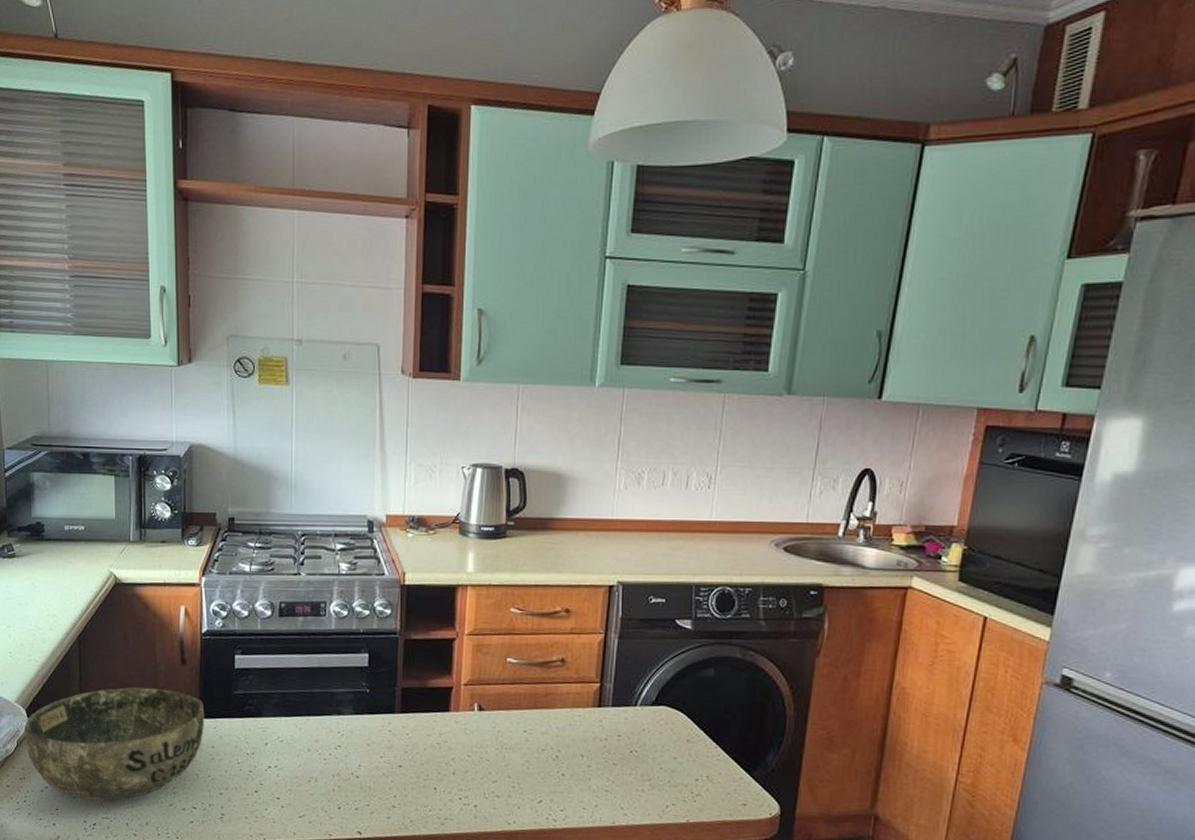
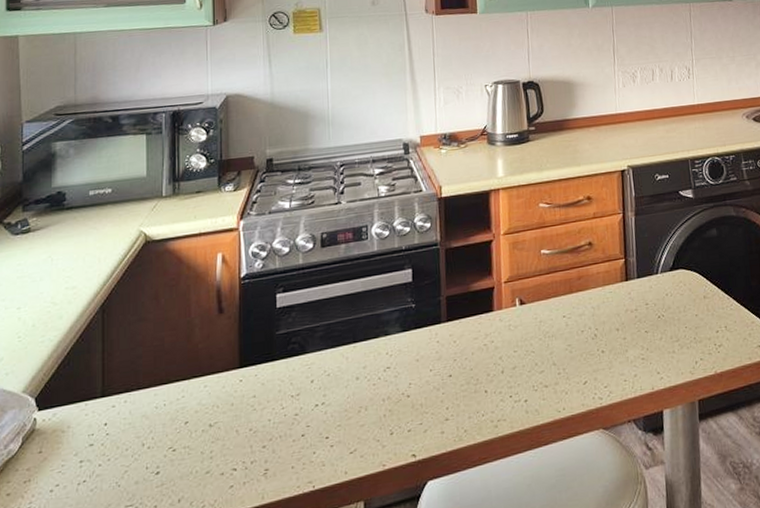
bowl: present [24,687,205,801] -> none [32,343,245,490]

